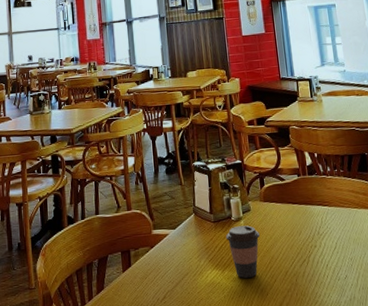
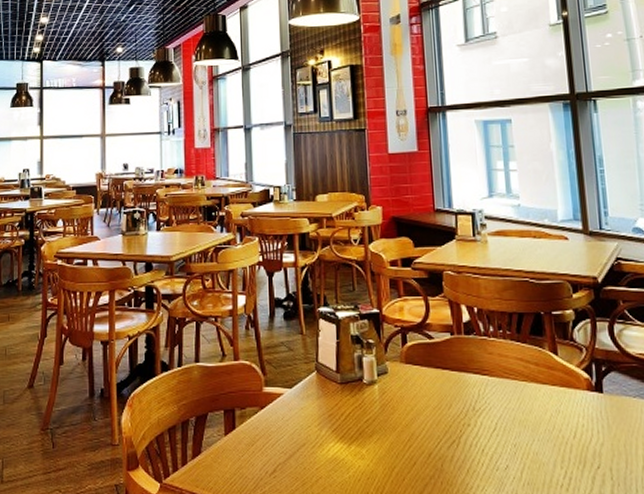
coffee cup: present [225,225,260,278] -> none [354,391,398,456]

